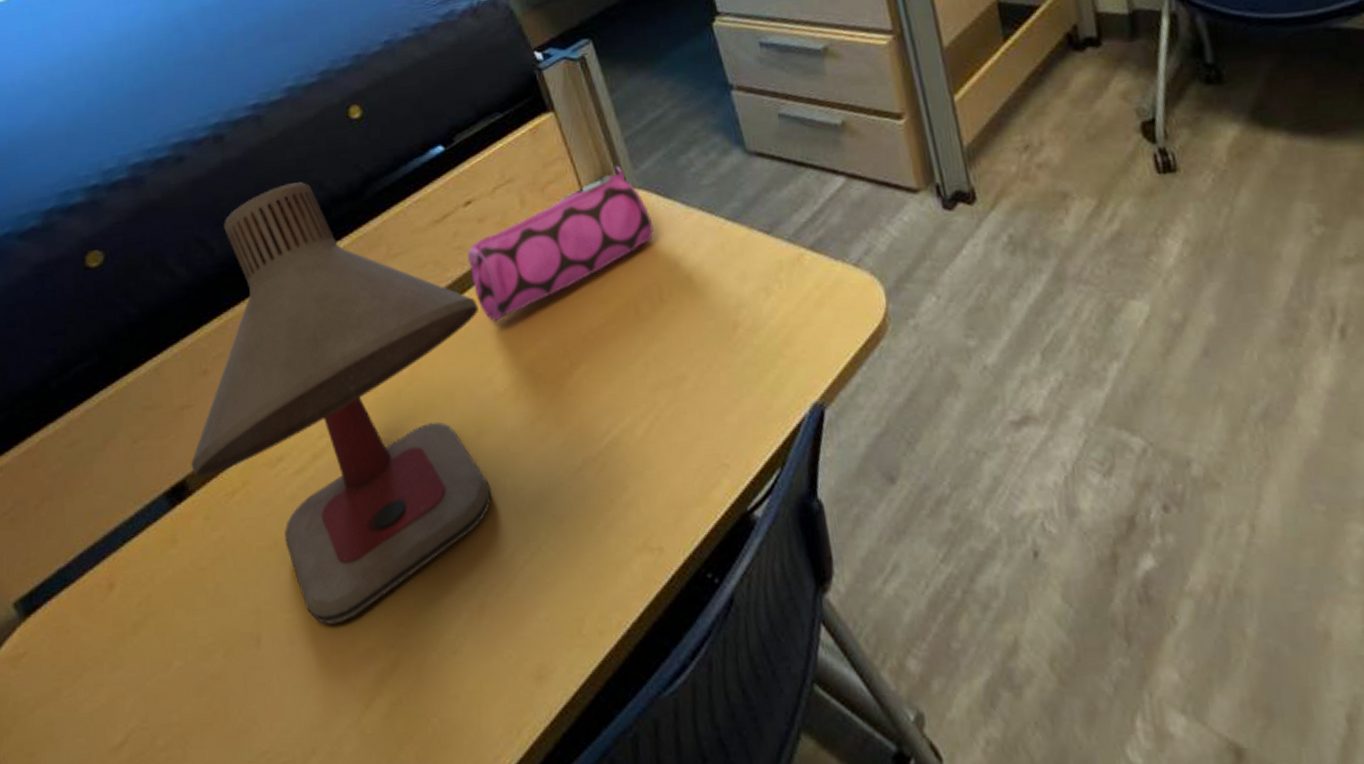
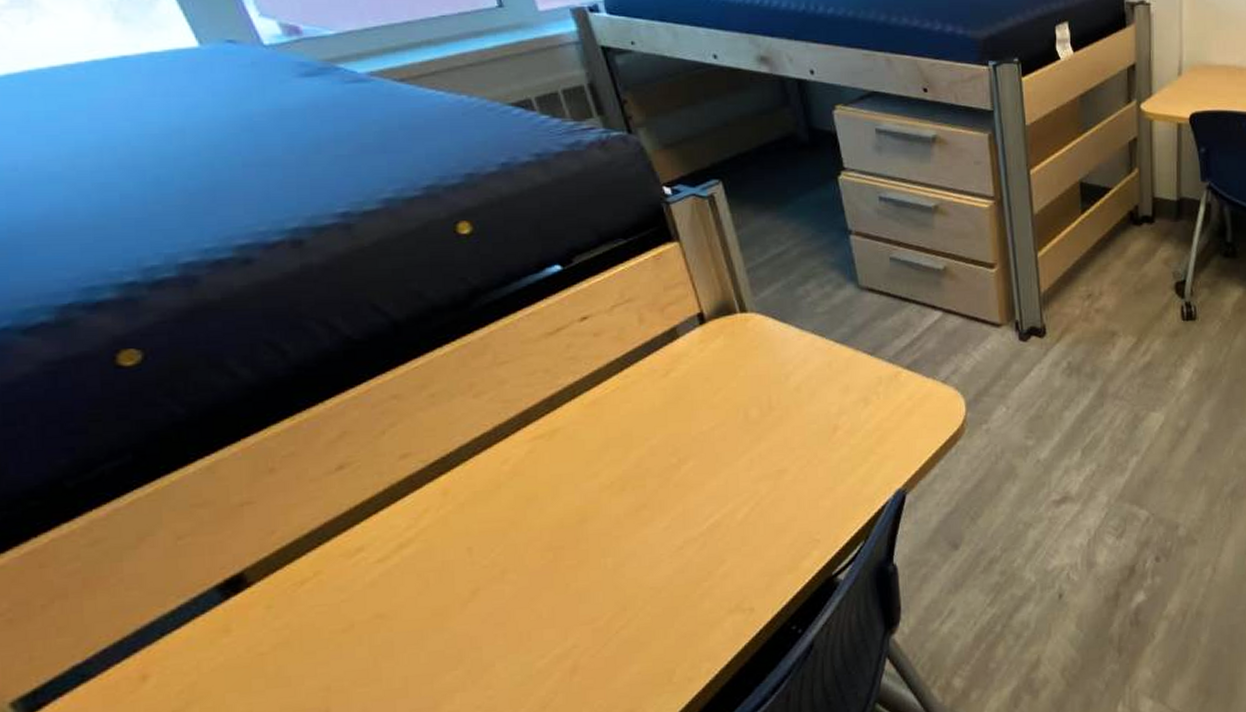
desk lamp: present [191,182,492,624] -> none [251,291,591,694]
pencil case: present [468,165,654,322] -> none [581,292,768,424]

